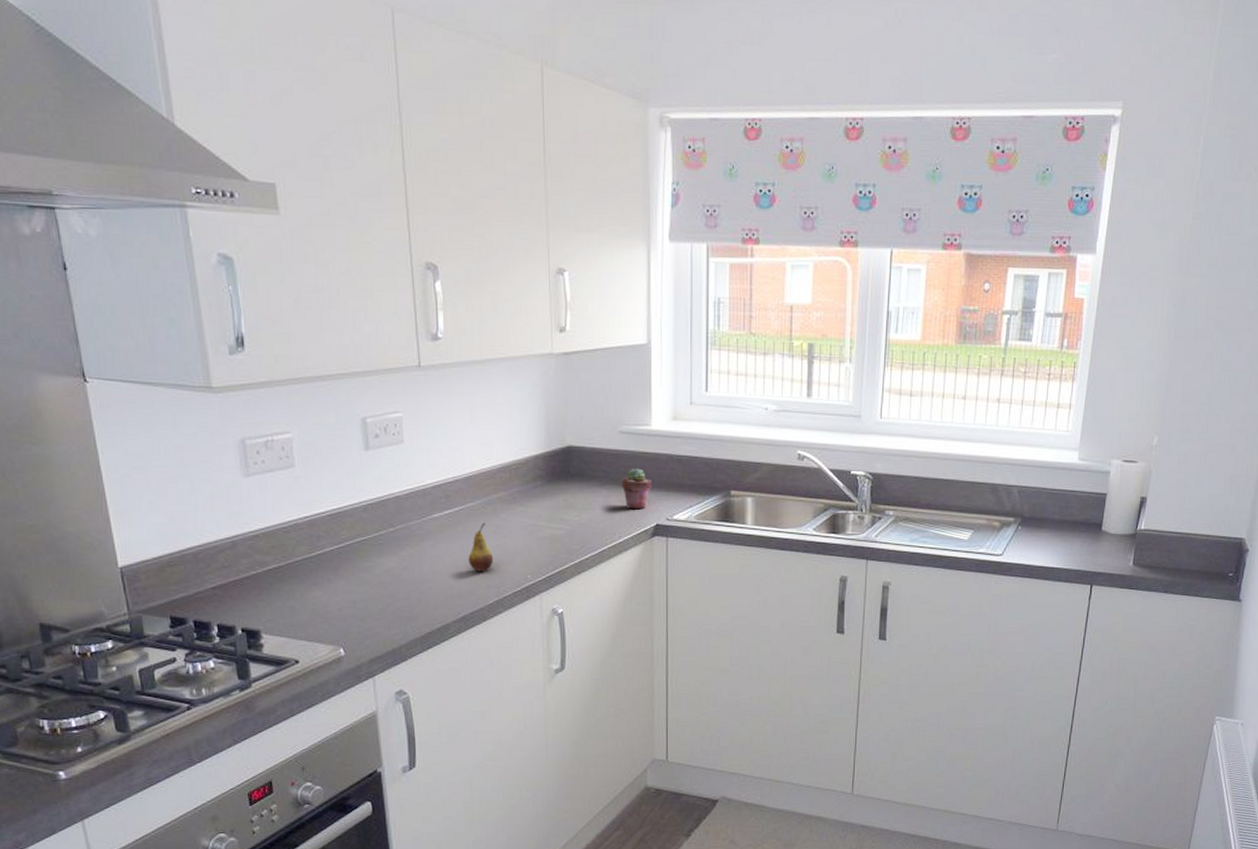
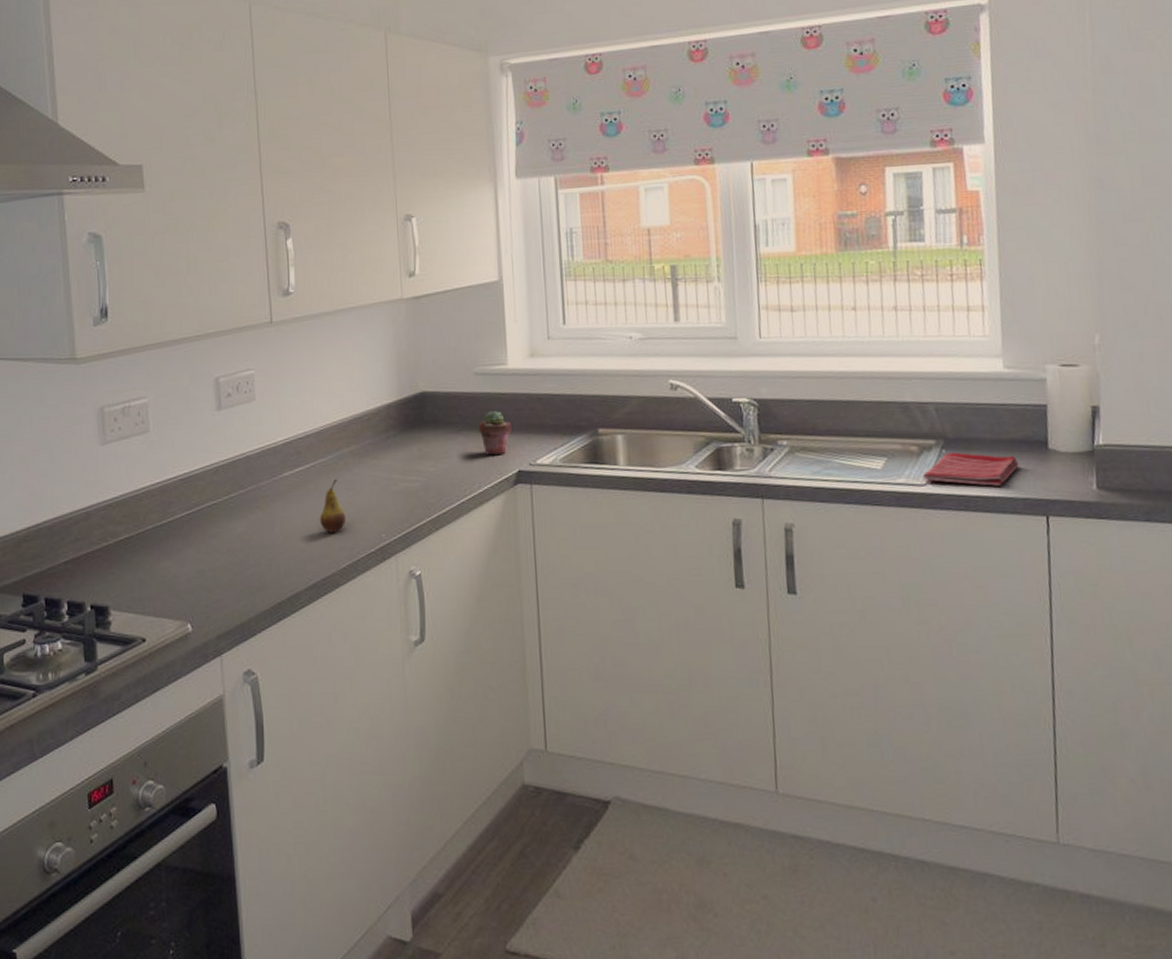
dish towel: none [1001,529,1077,559] -> present [923,452,1019,486]

